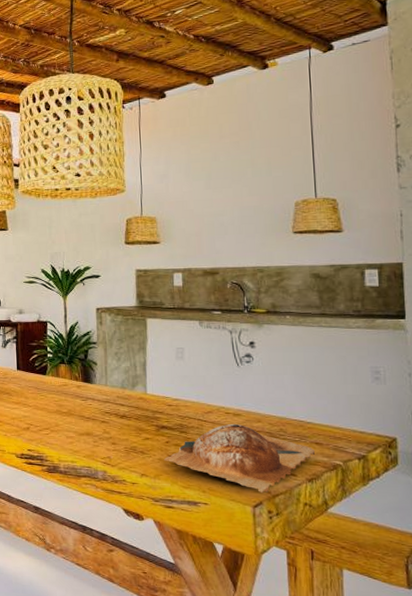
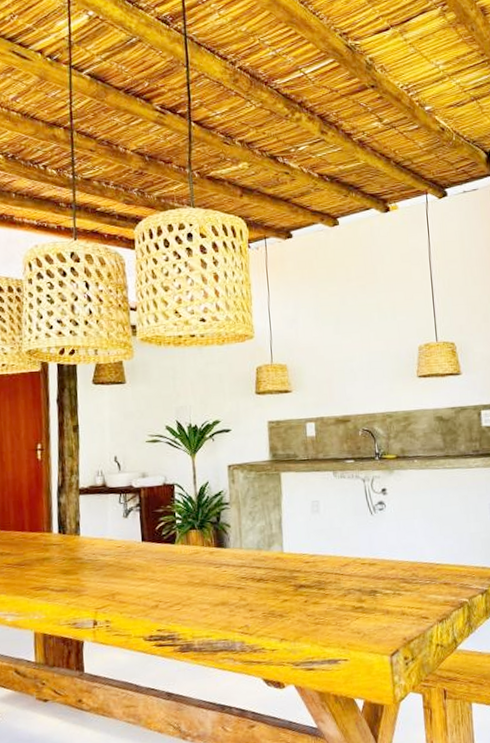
chopping board: present [164,423,316,494] -> none [303,573,445,641]

